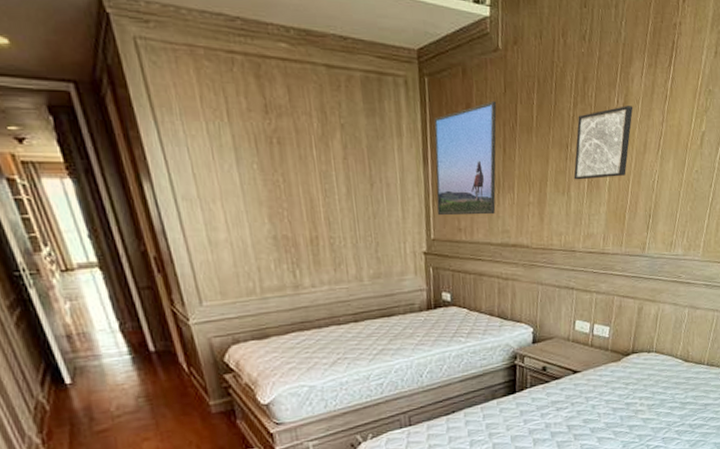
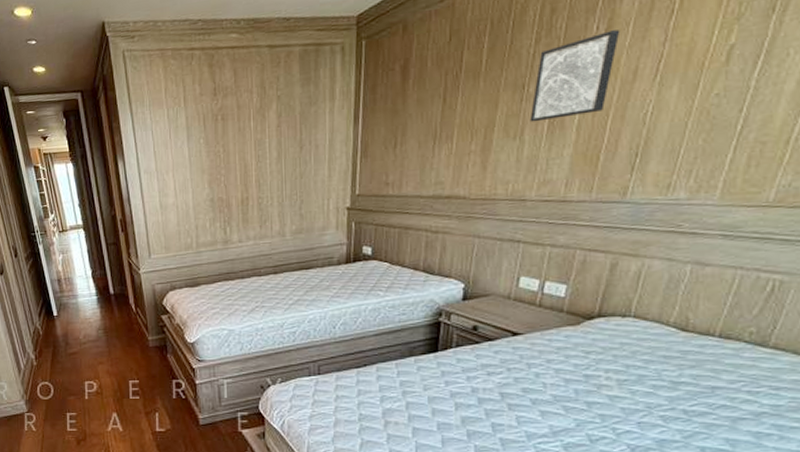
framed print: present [434,101,497,216] -> none [364,51,439,172]

